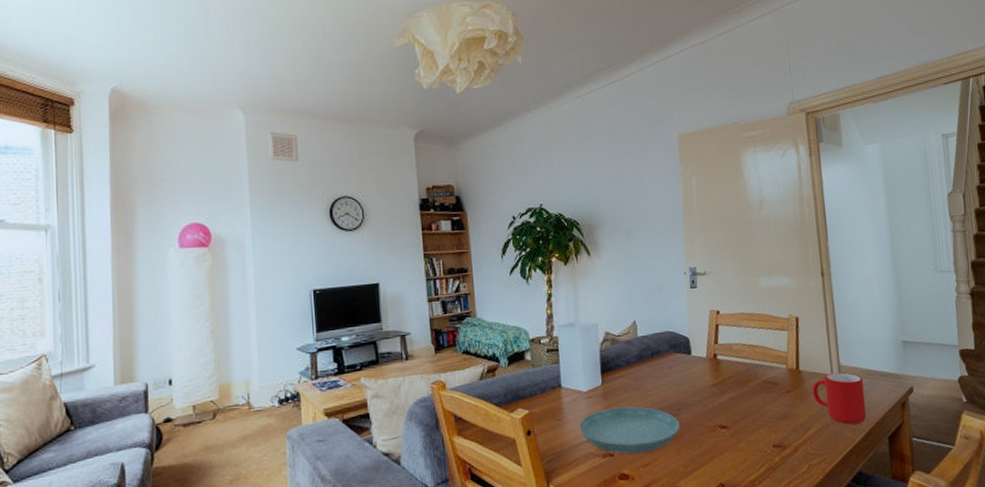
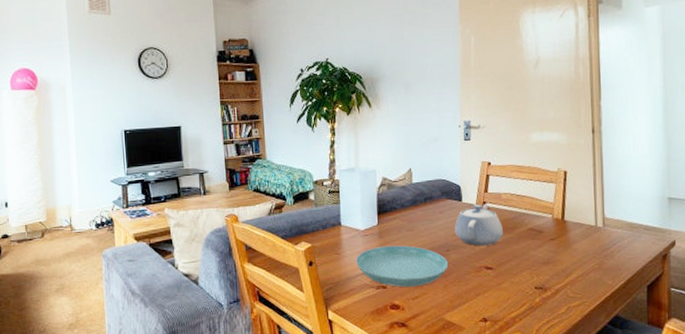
teapot: none [684,356,737,403] -> present [454,204,504,246]
cup: present [812,372,867,425] -> none [575,224,627,272]

